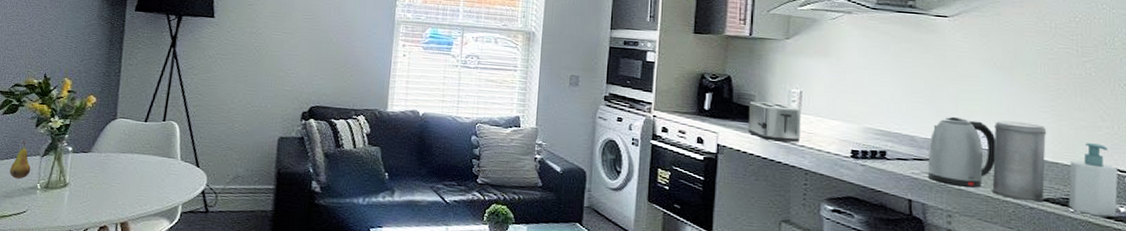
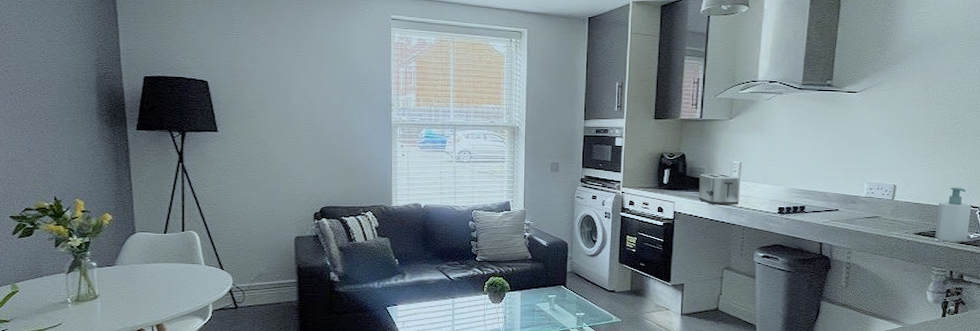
fruit: present [9,140,31,179] -> none [37,260,58,296]
kettle: present [927,117,996,188] -> none [834,175,887,229]
canister: present [991,120,1047,202] -> none [880,175,924,236]

